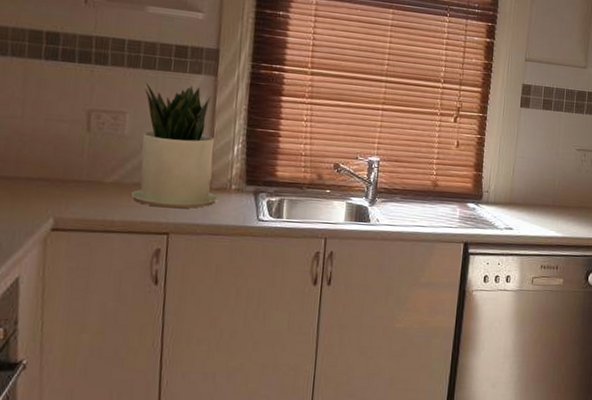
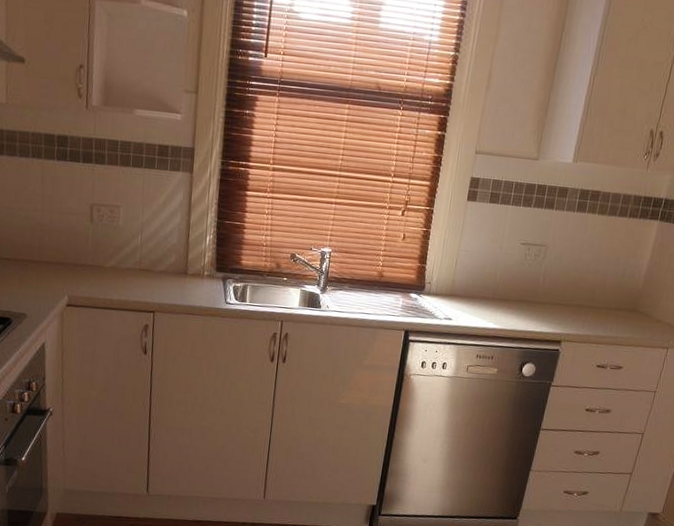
planter: present [130,82,218,209] -> none [124,179,193,291]

